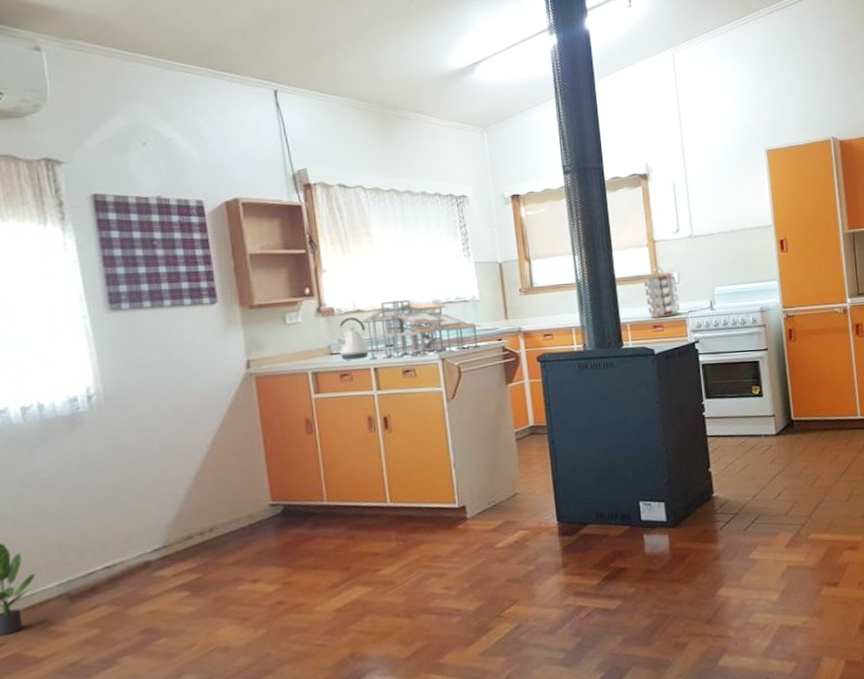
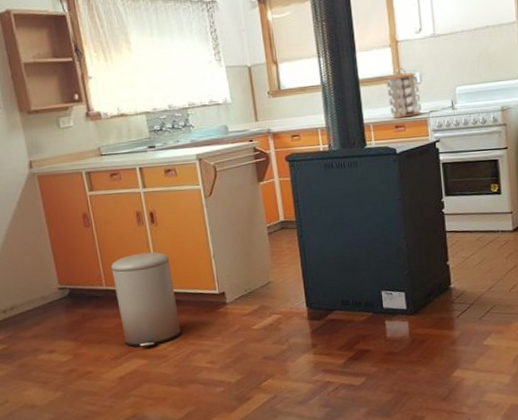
kettle: present [335,317,370,360] -> none [103,120,135,161]
pedal bin: none [335,461,414,573] -> present [111,251,182,348]
dish rack: present [361,300,482,361] -> none [125,104,234,161]

